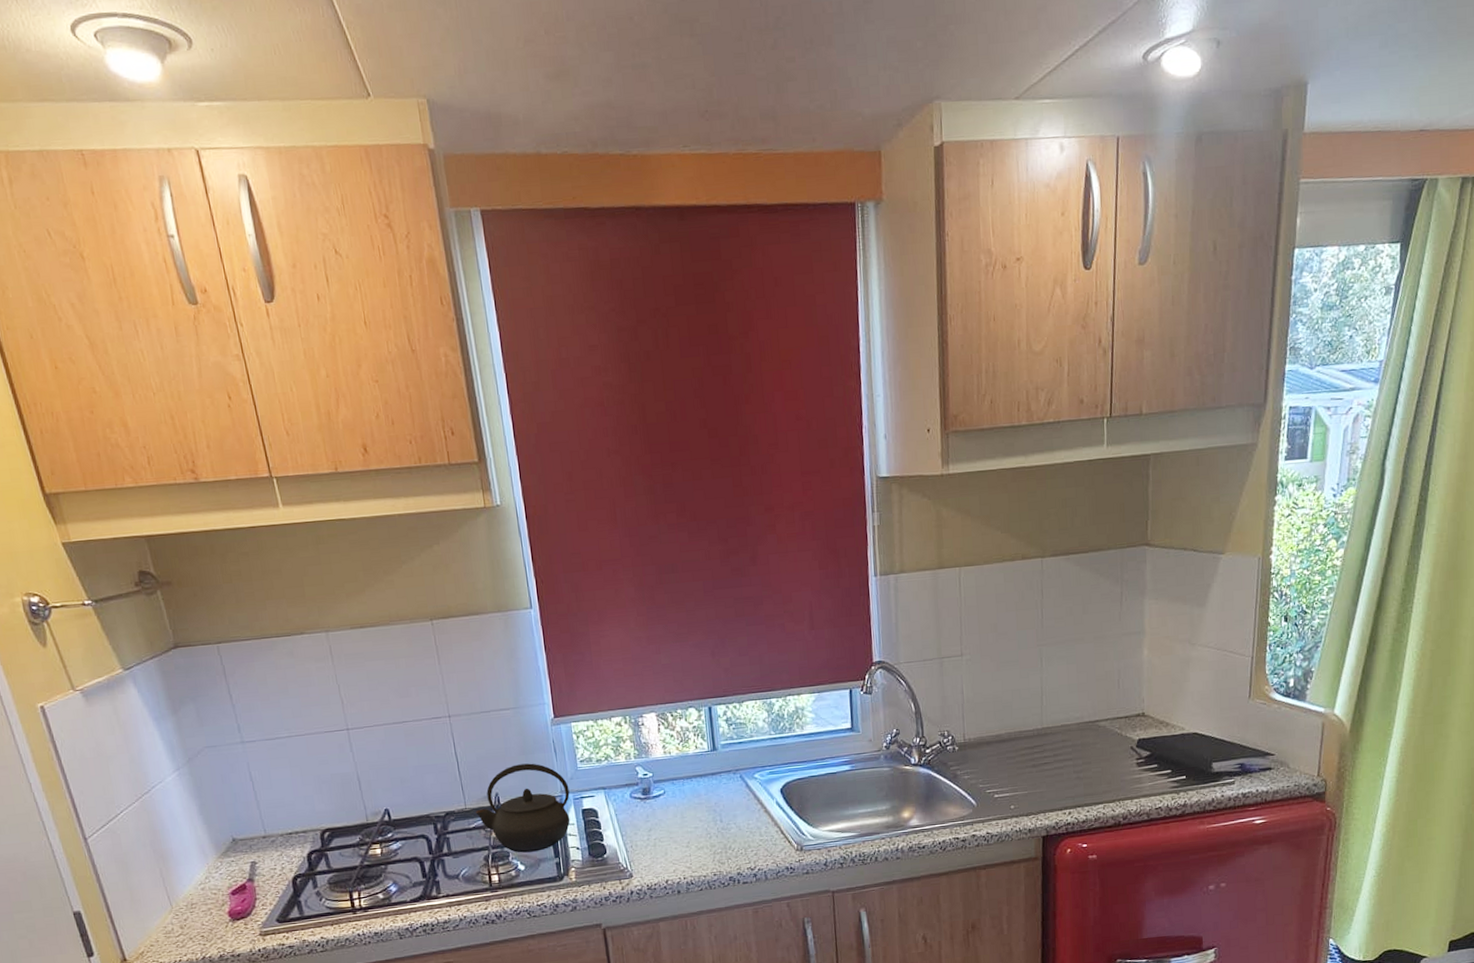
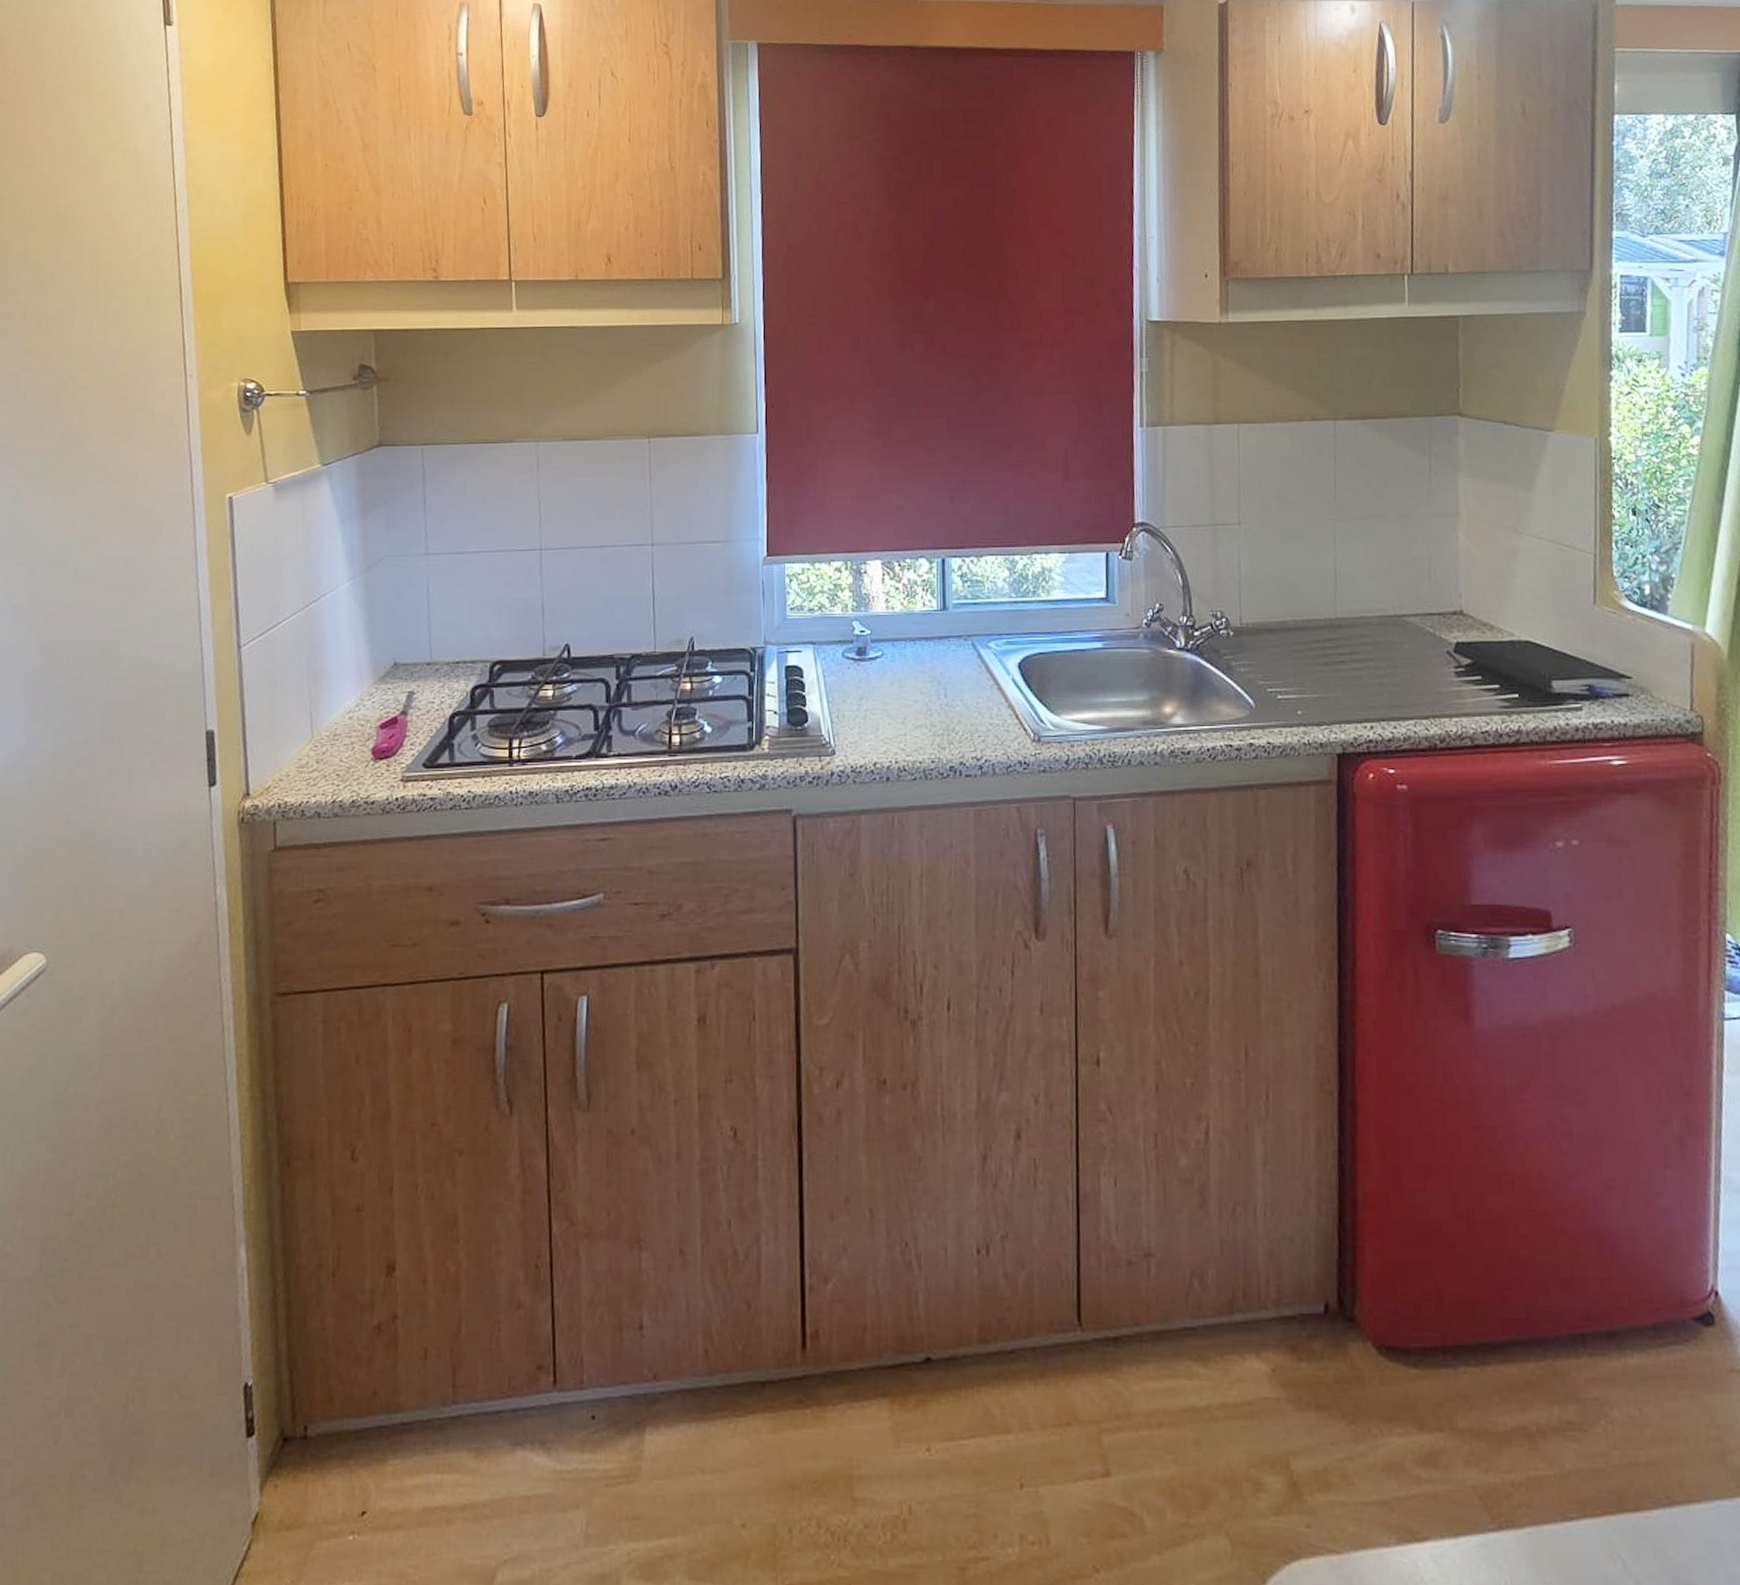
kettle: present [475,763,570,853] -> none [665,606,774,712]

